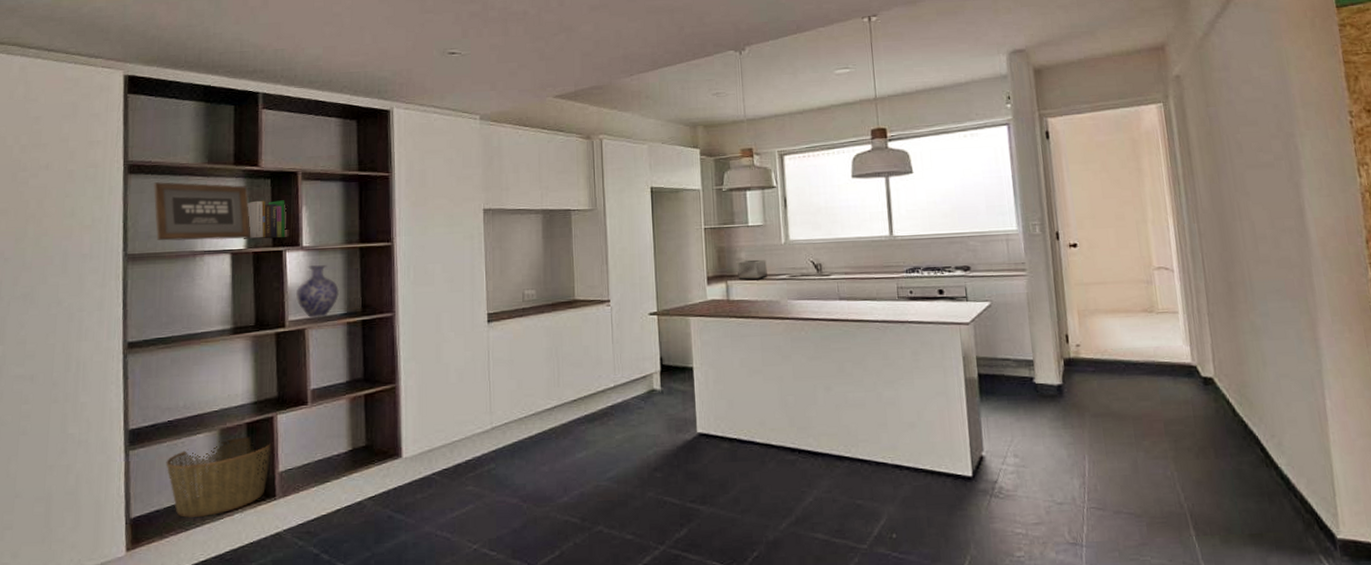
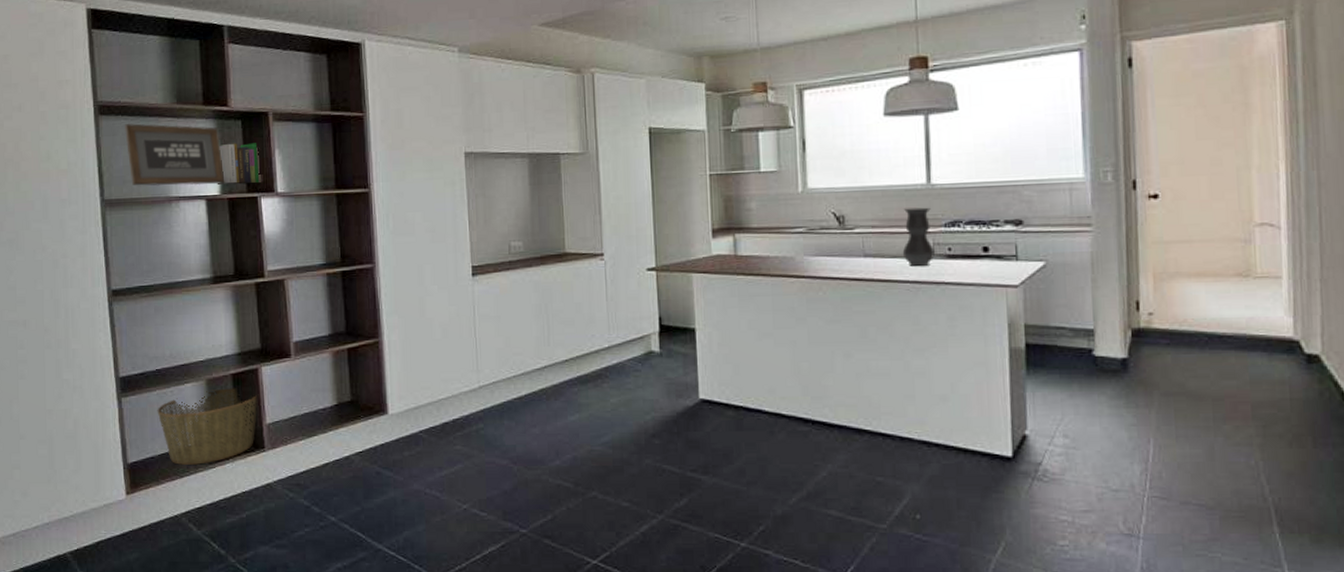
vase: present [295,265,339,319] -> none [273,212,317,269]
toaster: present [736,259,767,281] -> none [745,210,781,234]
vase: none [871,256,899,307] -> present [902,207,935,266]

